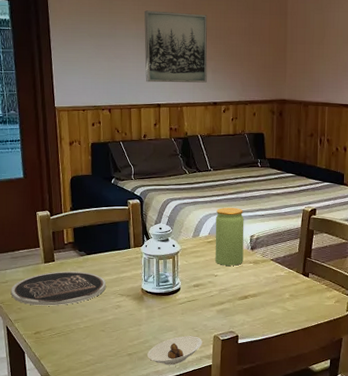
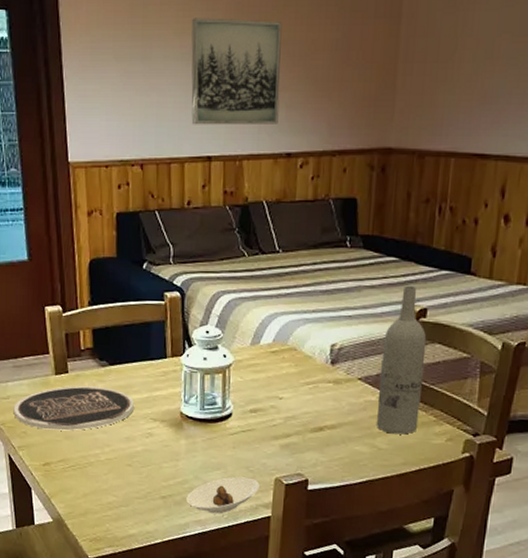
jar: present [215,208,244,266] -> none [281,305,323,386]
wine bottle: none [285,193,317,299] -> present [377,285,427,435]

